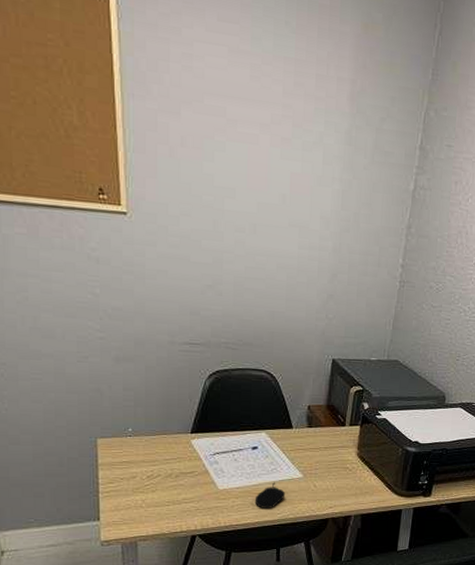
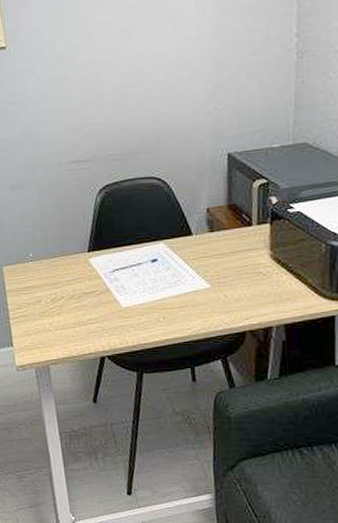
computer mouse: present [254,482,286,509] -> none [160,295,194,325]

